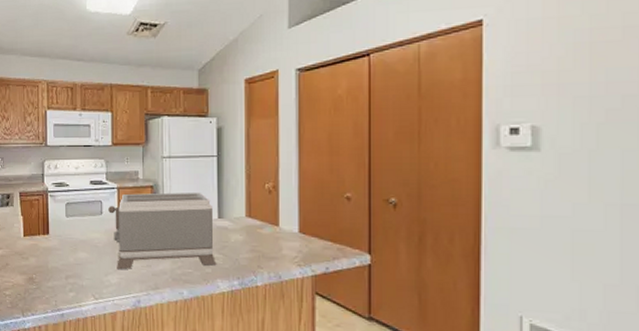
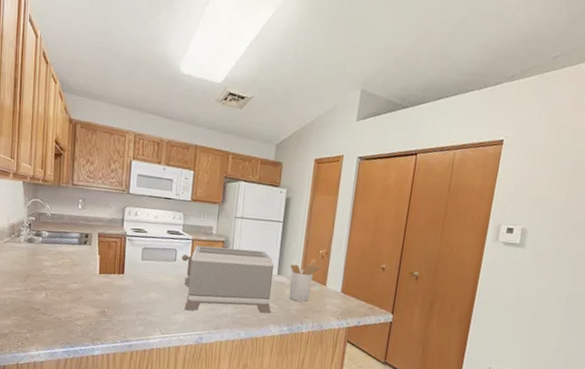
utensil holder: none [232,195,272,248] -> present [289,259,323,302]

